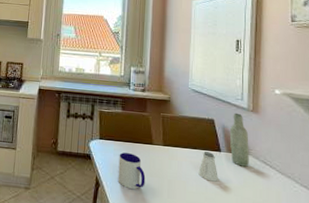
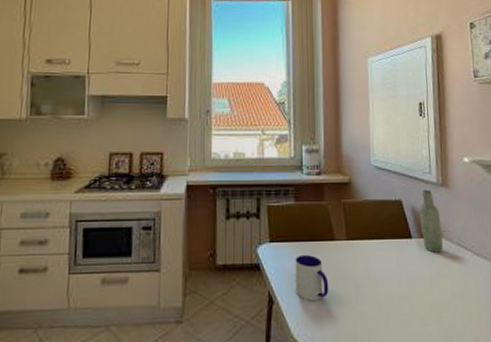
saltshaker: present [198,152,218,182] -> none [389,241,412,276]

